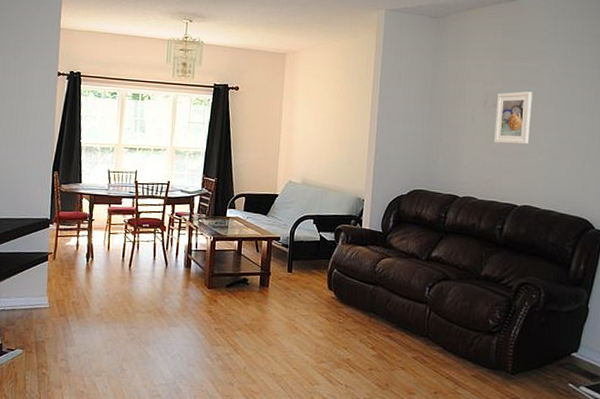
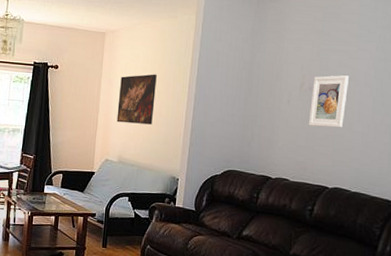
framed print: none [299,93,339,145] -> present [116,74,157,125]

